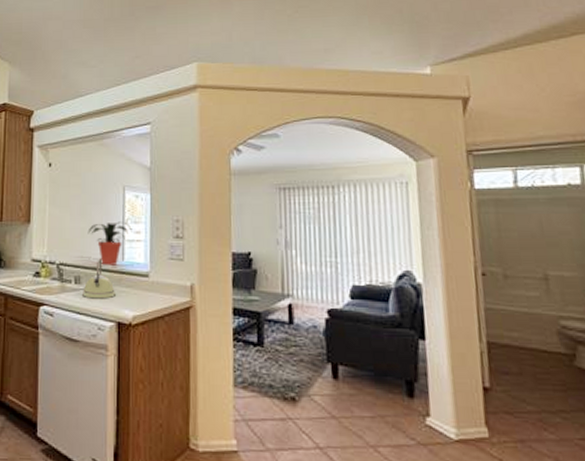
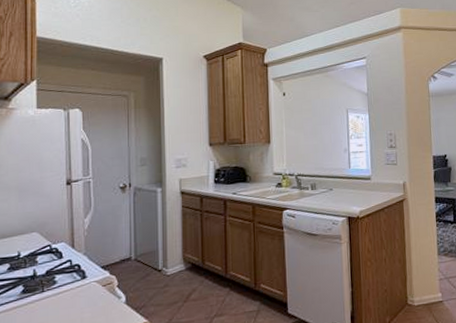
kettle: present [83,258,115,299] -> none [318,168,345,201]
potted plant: present [87,221,132,266] -> none [319,137,356,174]

